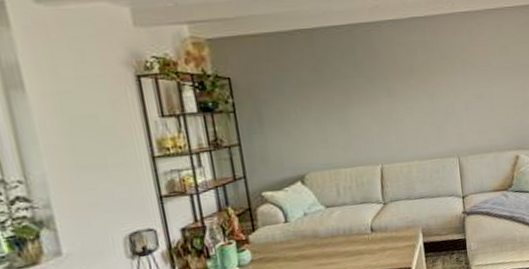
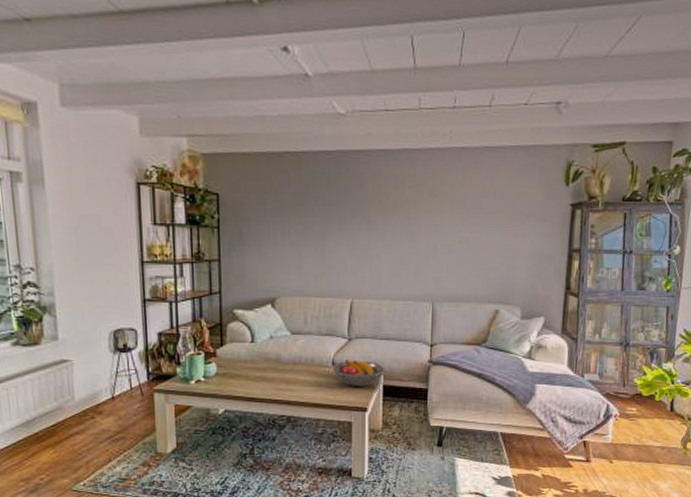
fruit bowl: none [371,222,423,249] -> present [332,360,385,386]

